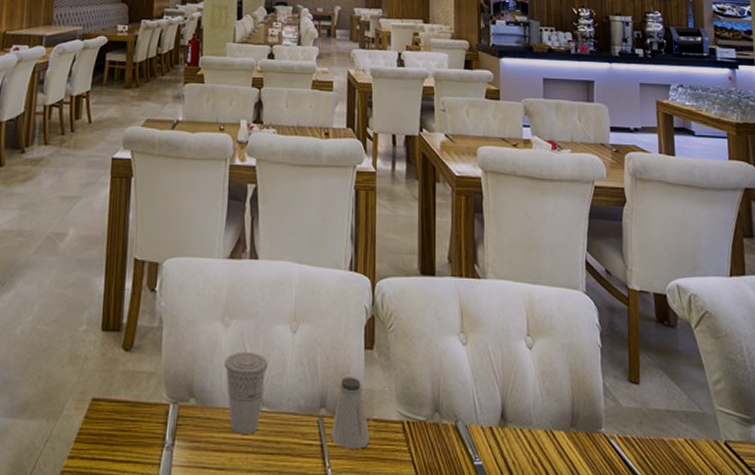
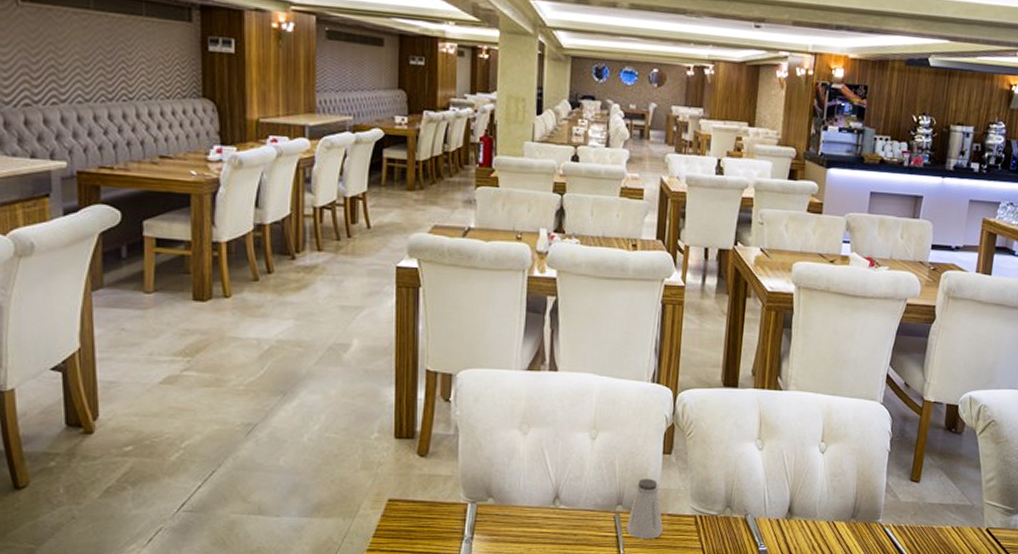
cup: present [225,351,268,434] -> none [523,456,567,528]

